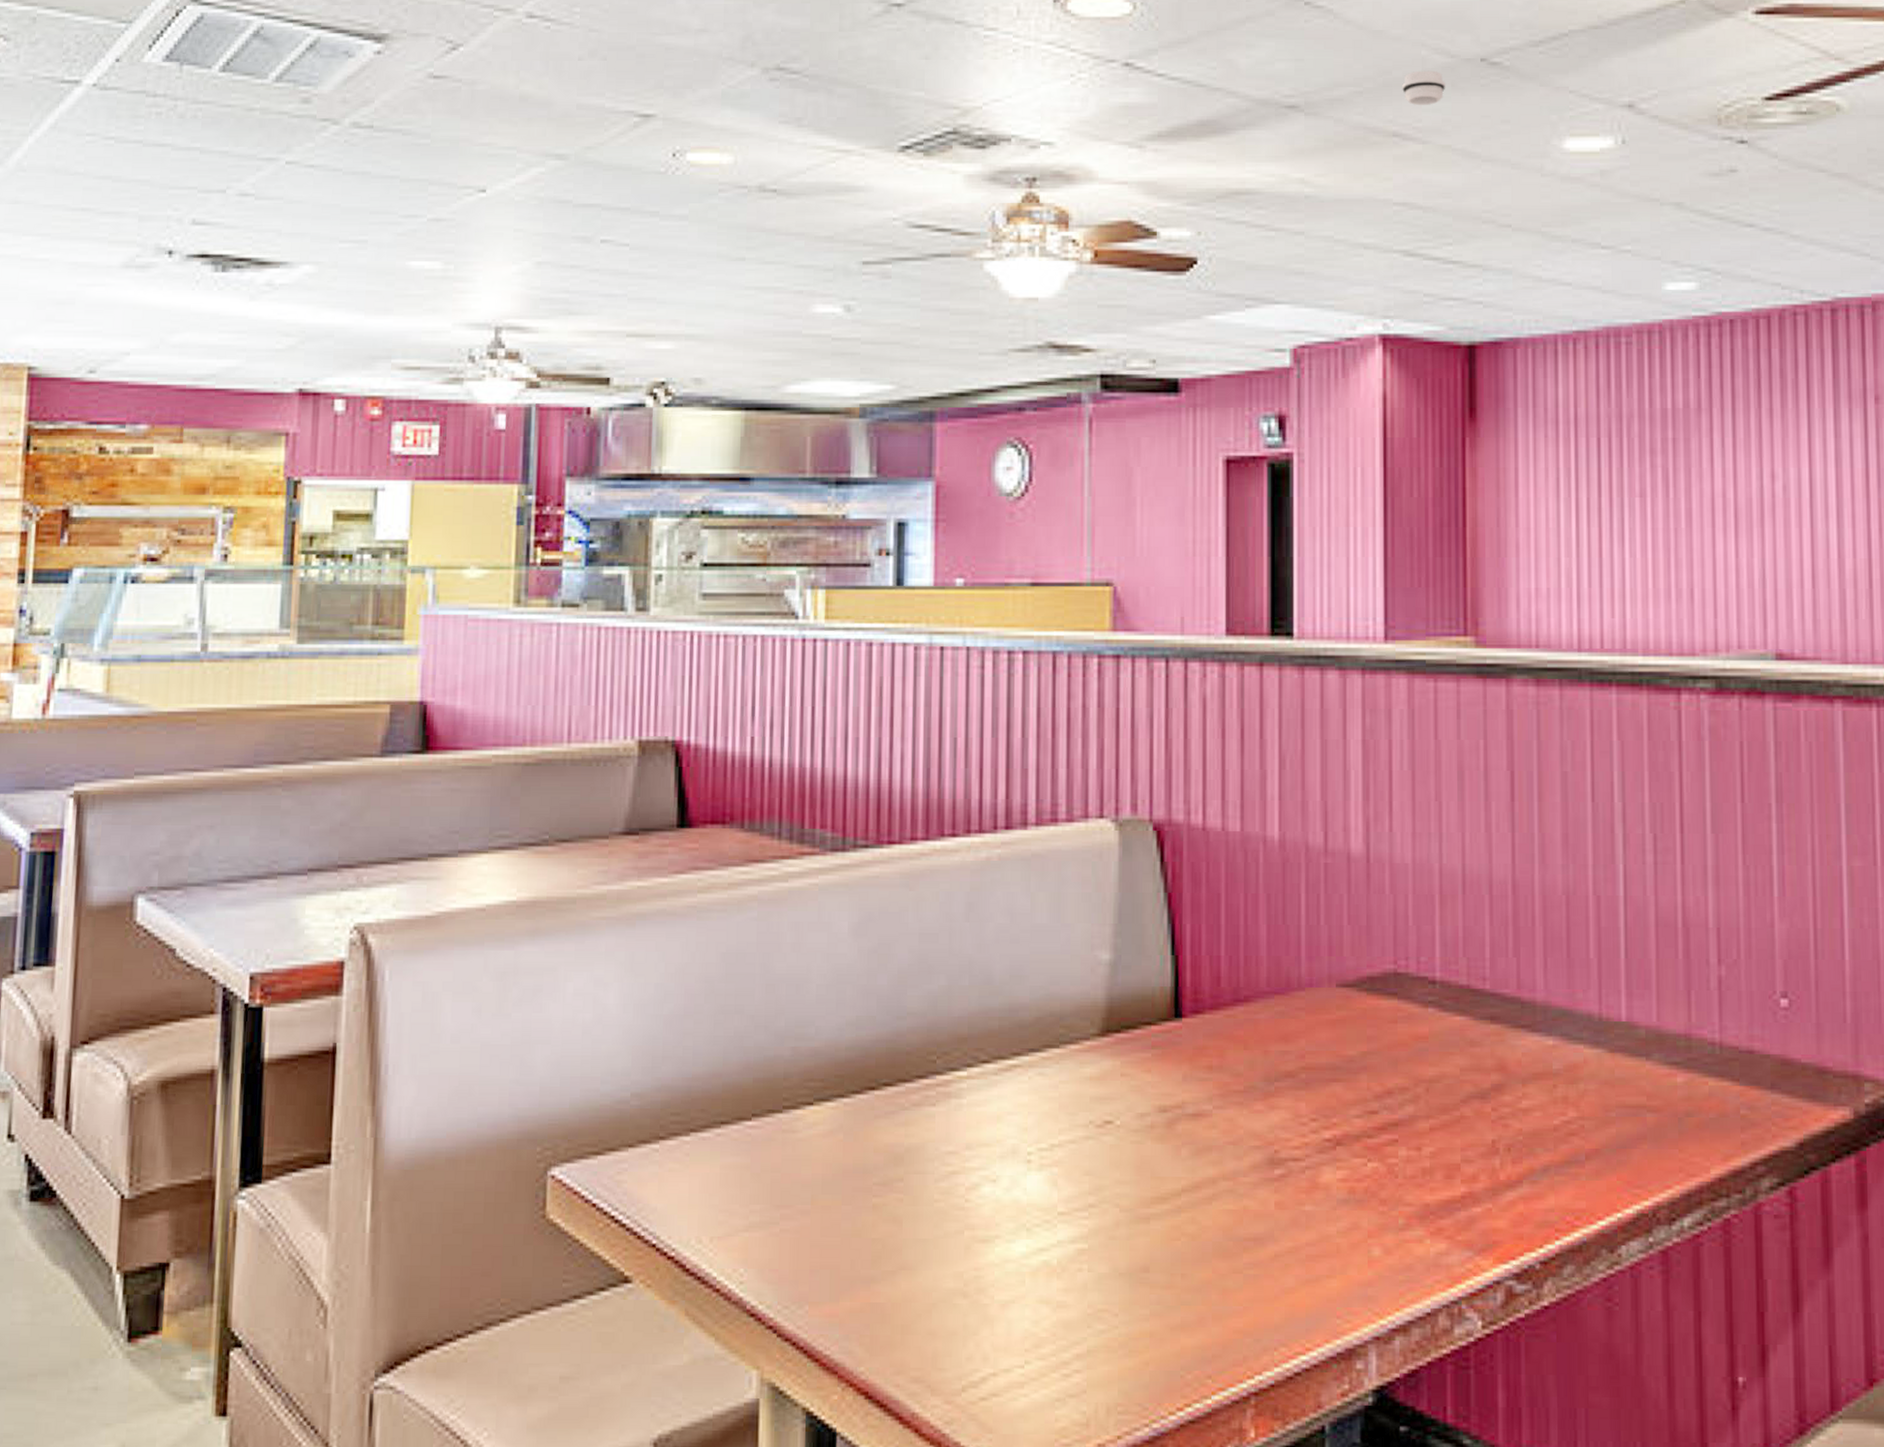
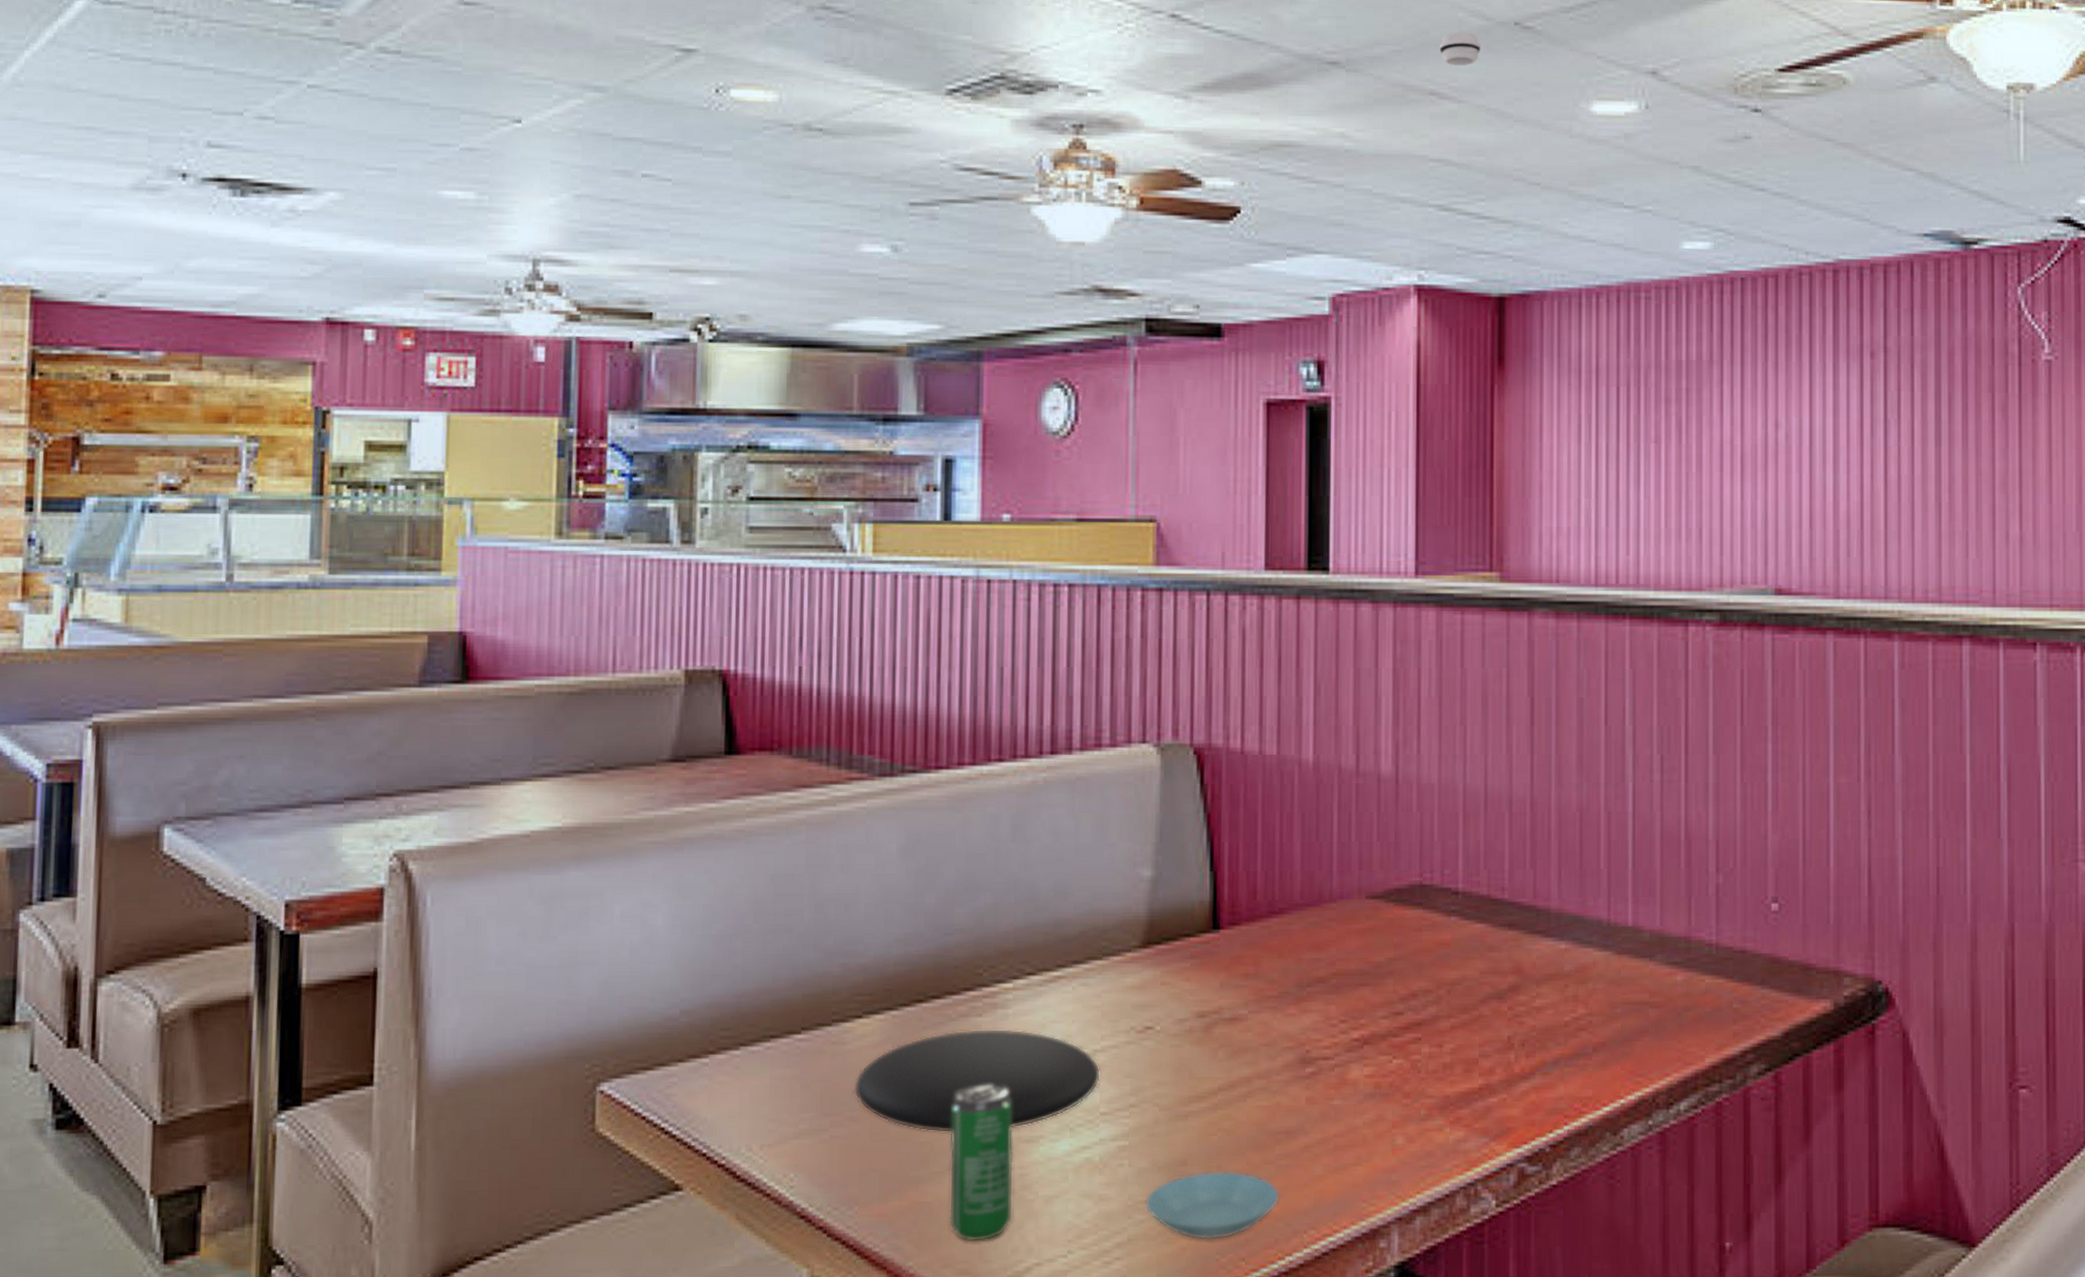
plate: none [805,1119,1058,1230] -> present [854,1028,1100,1133]
beverage can: none [901,1179,968,1348] -> present [949,1084,1014,1242]
saucer: none [1105,1279,1248,1355] -> present [1145,1170,1280,1240]

